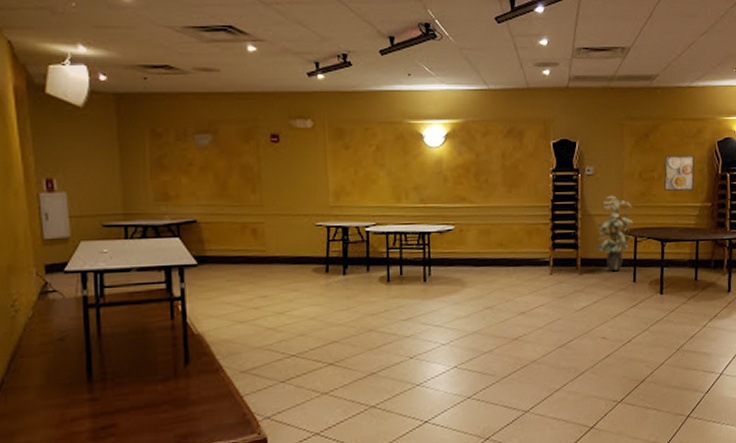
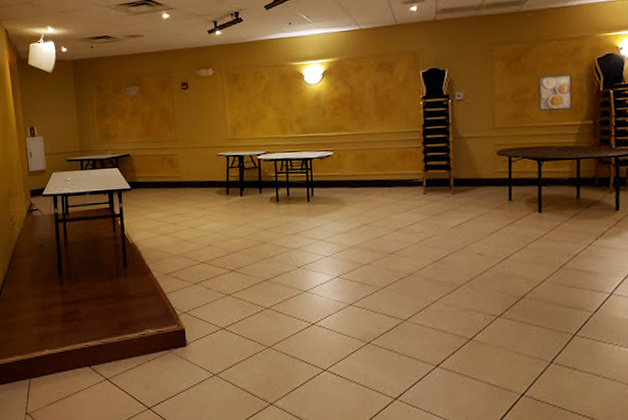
indoor plant: present [595,195,633,272] -> none [467,118,507,191]

